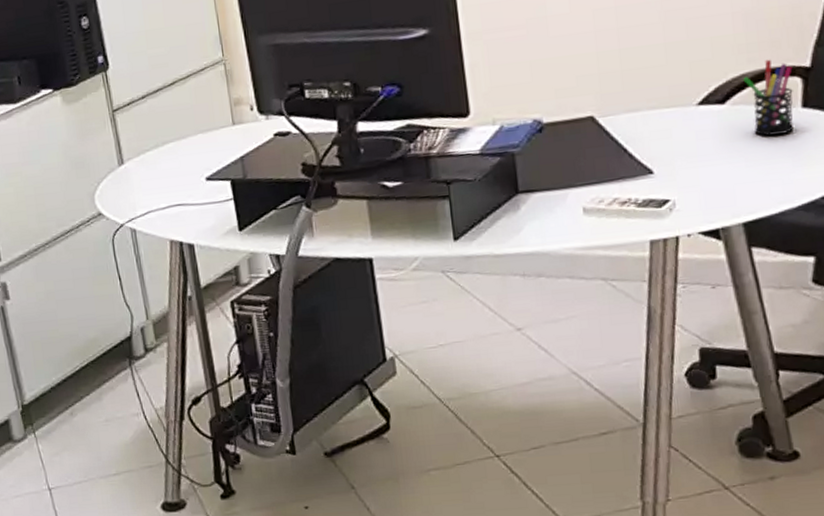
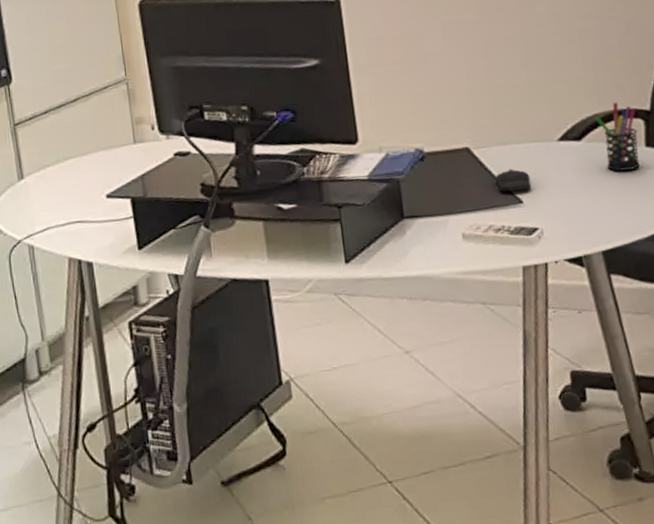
computer mouse: none [622,137,664,163] -> present [494,168,532,192]

